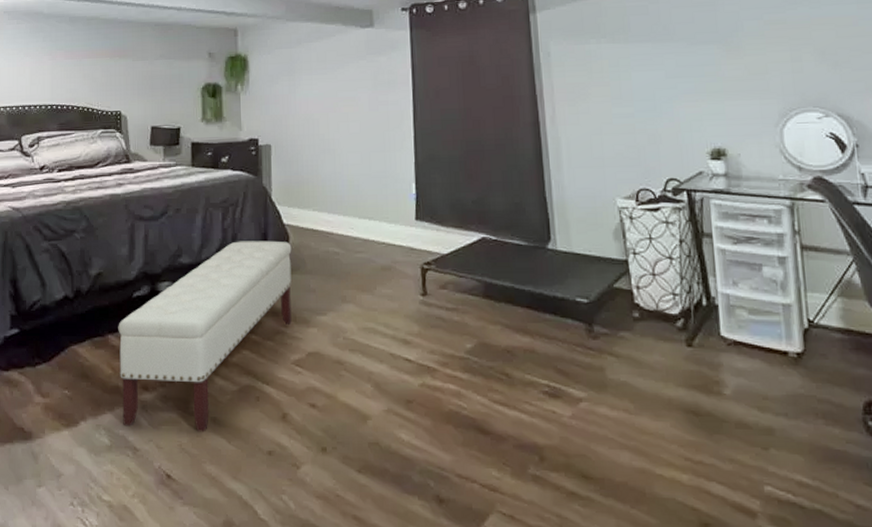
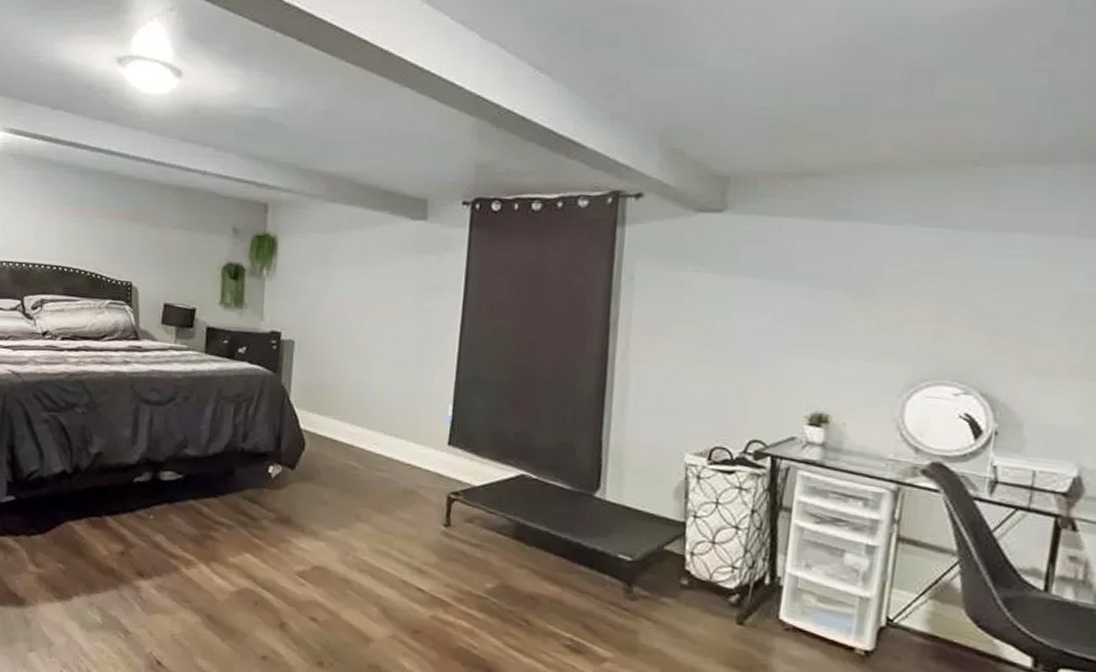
bench: present [118,240,292,433] -> none [115,439,307,627]

